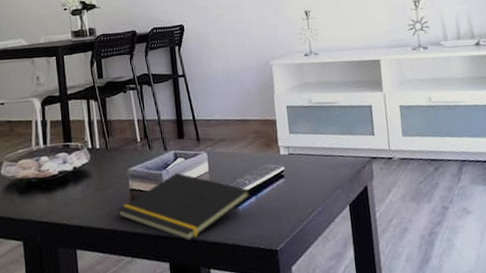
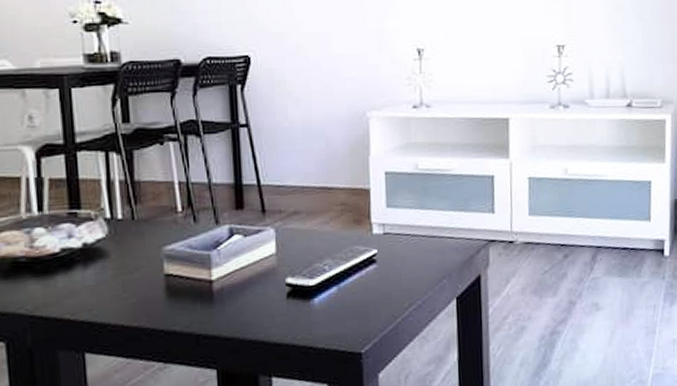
notepad: present [117,172,250,241] -> none [146,254,330,342]

